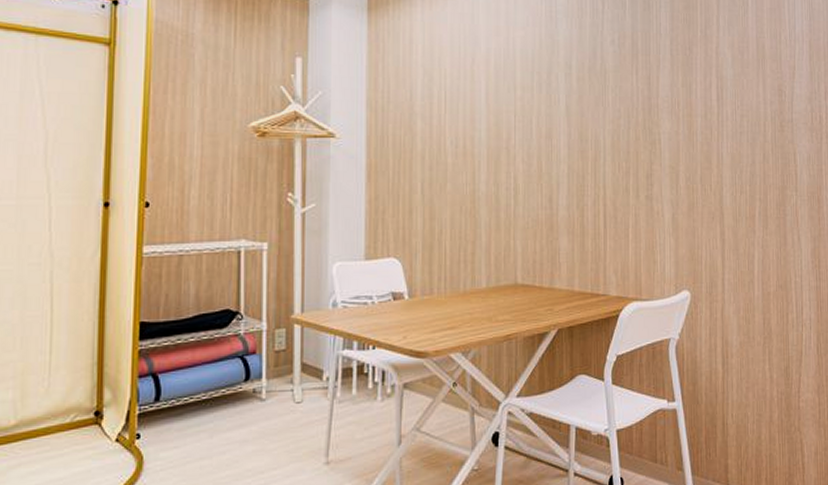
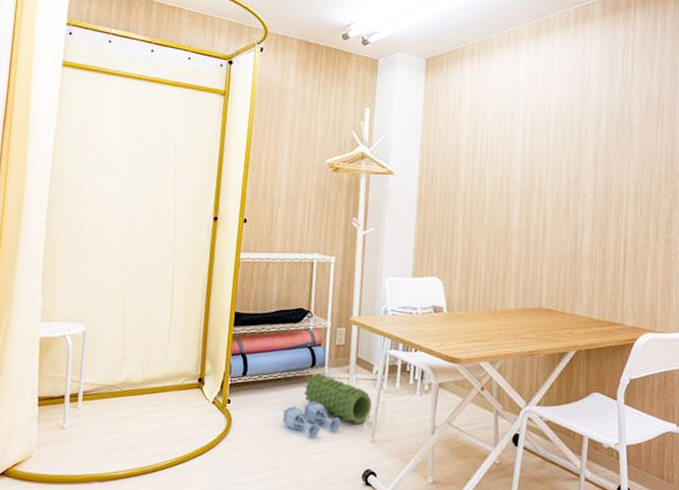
dumbbells: none [210,423,287,469] -> present [282,401,341,438]
foam roller: none [236,388,323,445] -> present [303,374,372,425]

